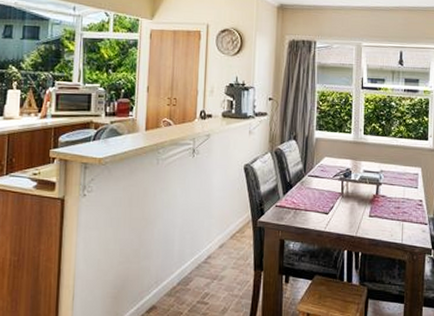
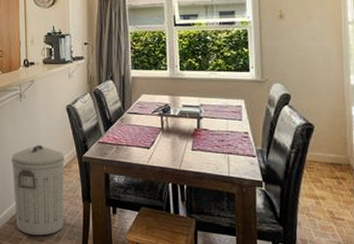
trash can: none [177,207,238,308] -> present [11,145,65,236]

